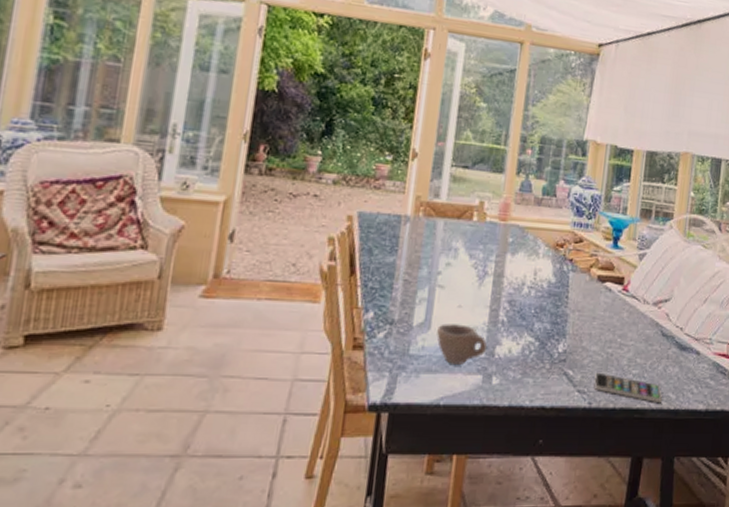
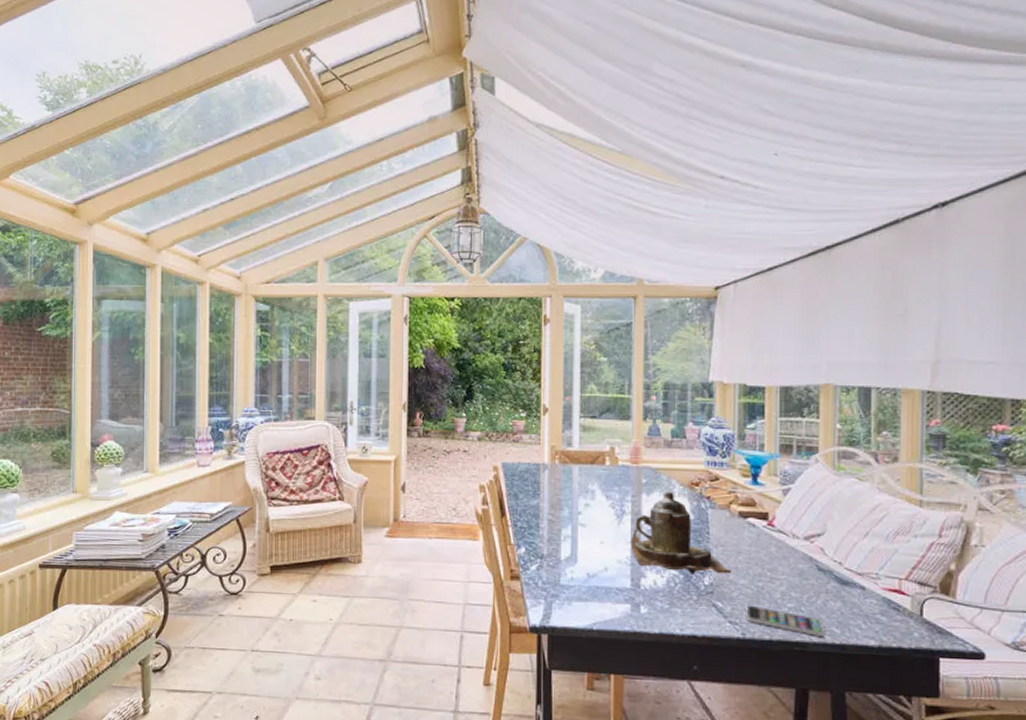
cup: present [437,324,488,364] -> none [583,558,633,594]
teapot: none [489,252,586,341] -> present [630,491,732,574]

